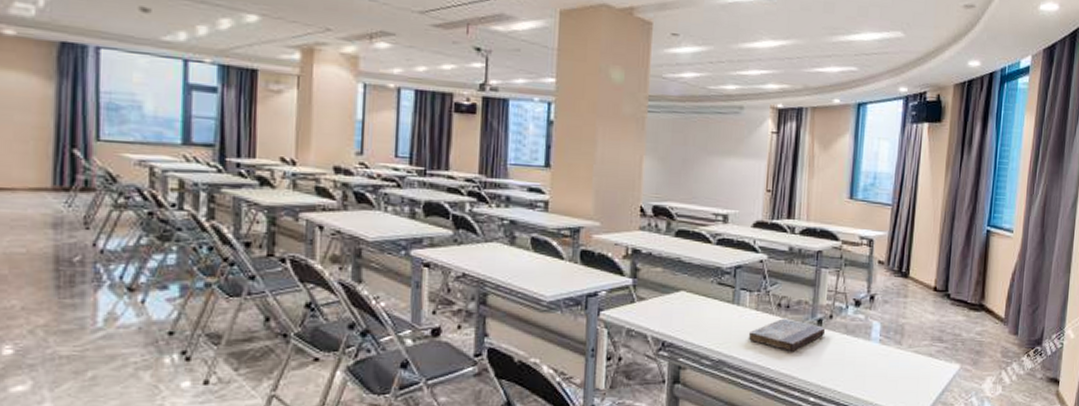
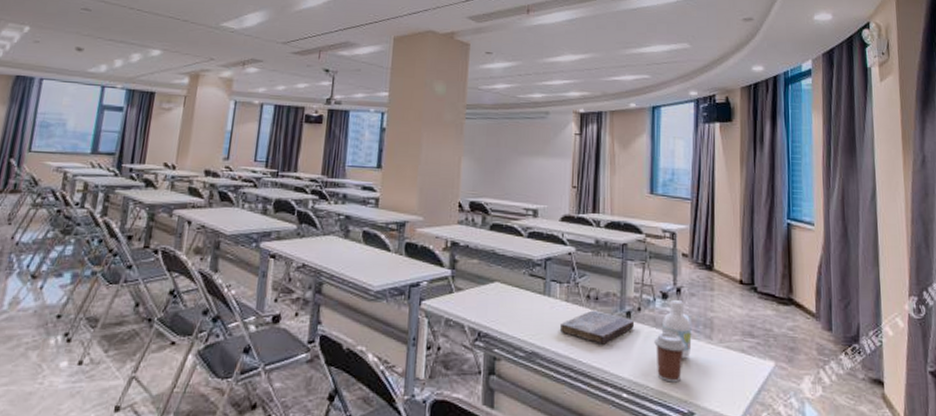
coffee cup: none [844,339,876,386] -> present [654,332,686,383]
bottle: none [852,306,882,364] -> present [661,299,692,359]

